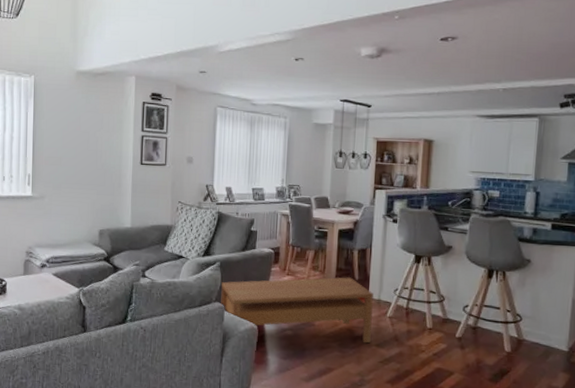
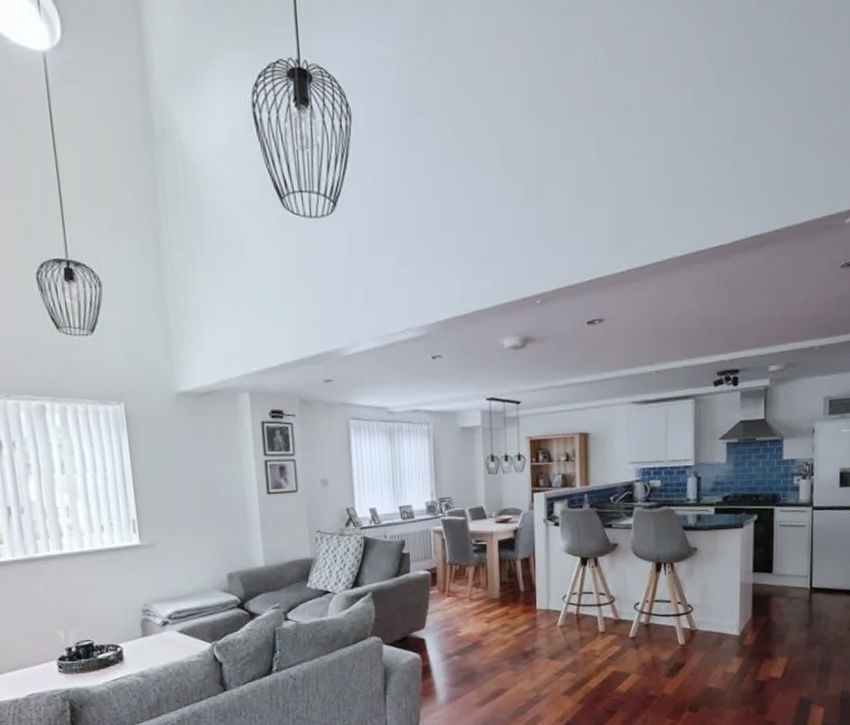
coffee table: present [221,277,374,344] -> none [376,590,543,657]

